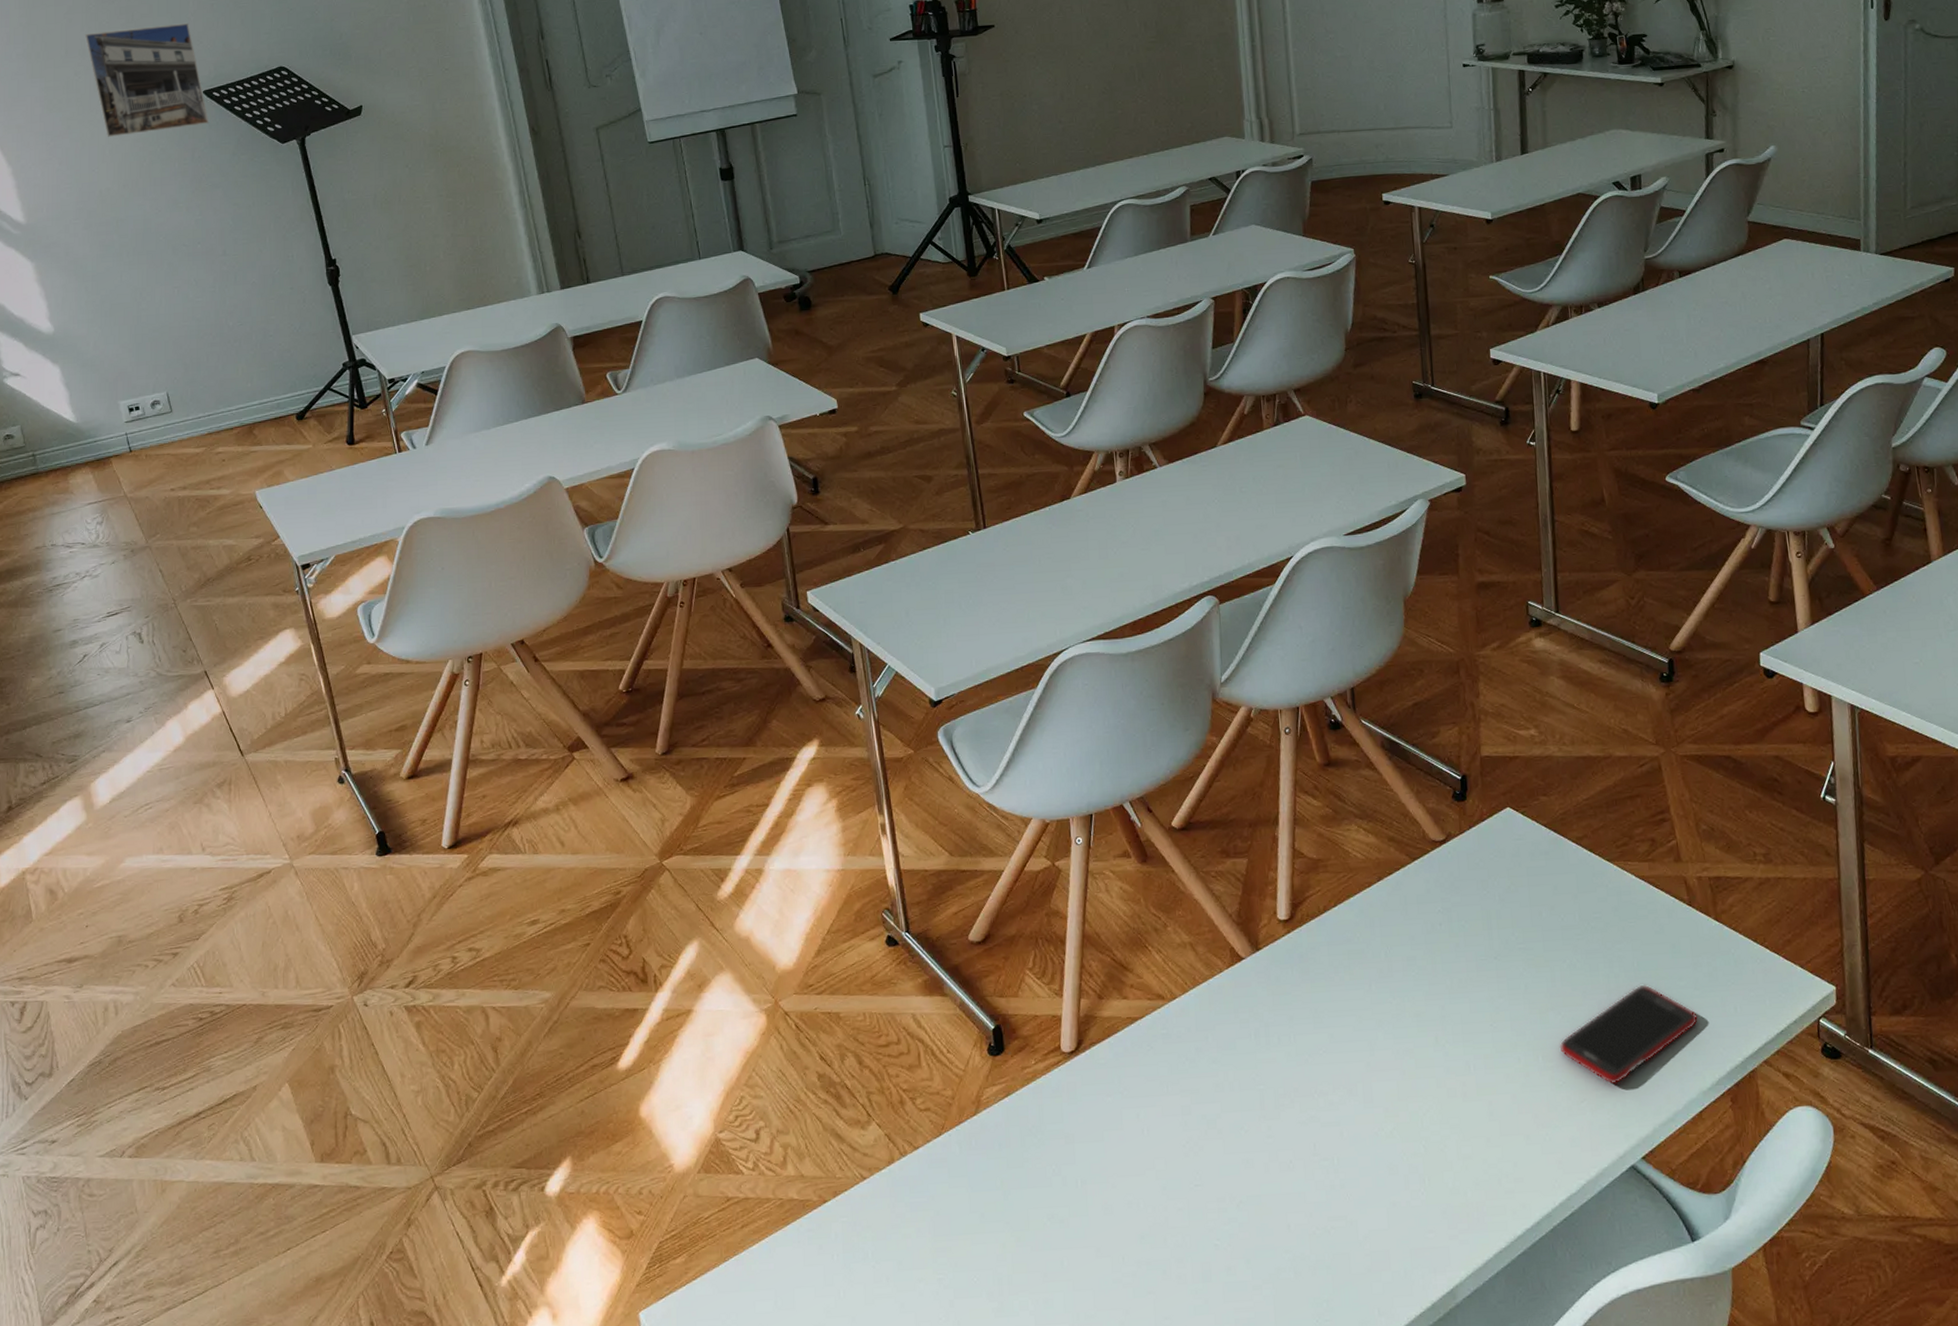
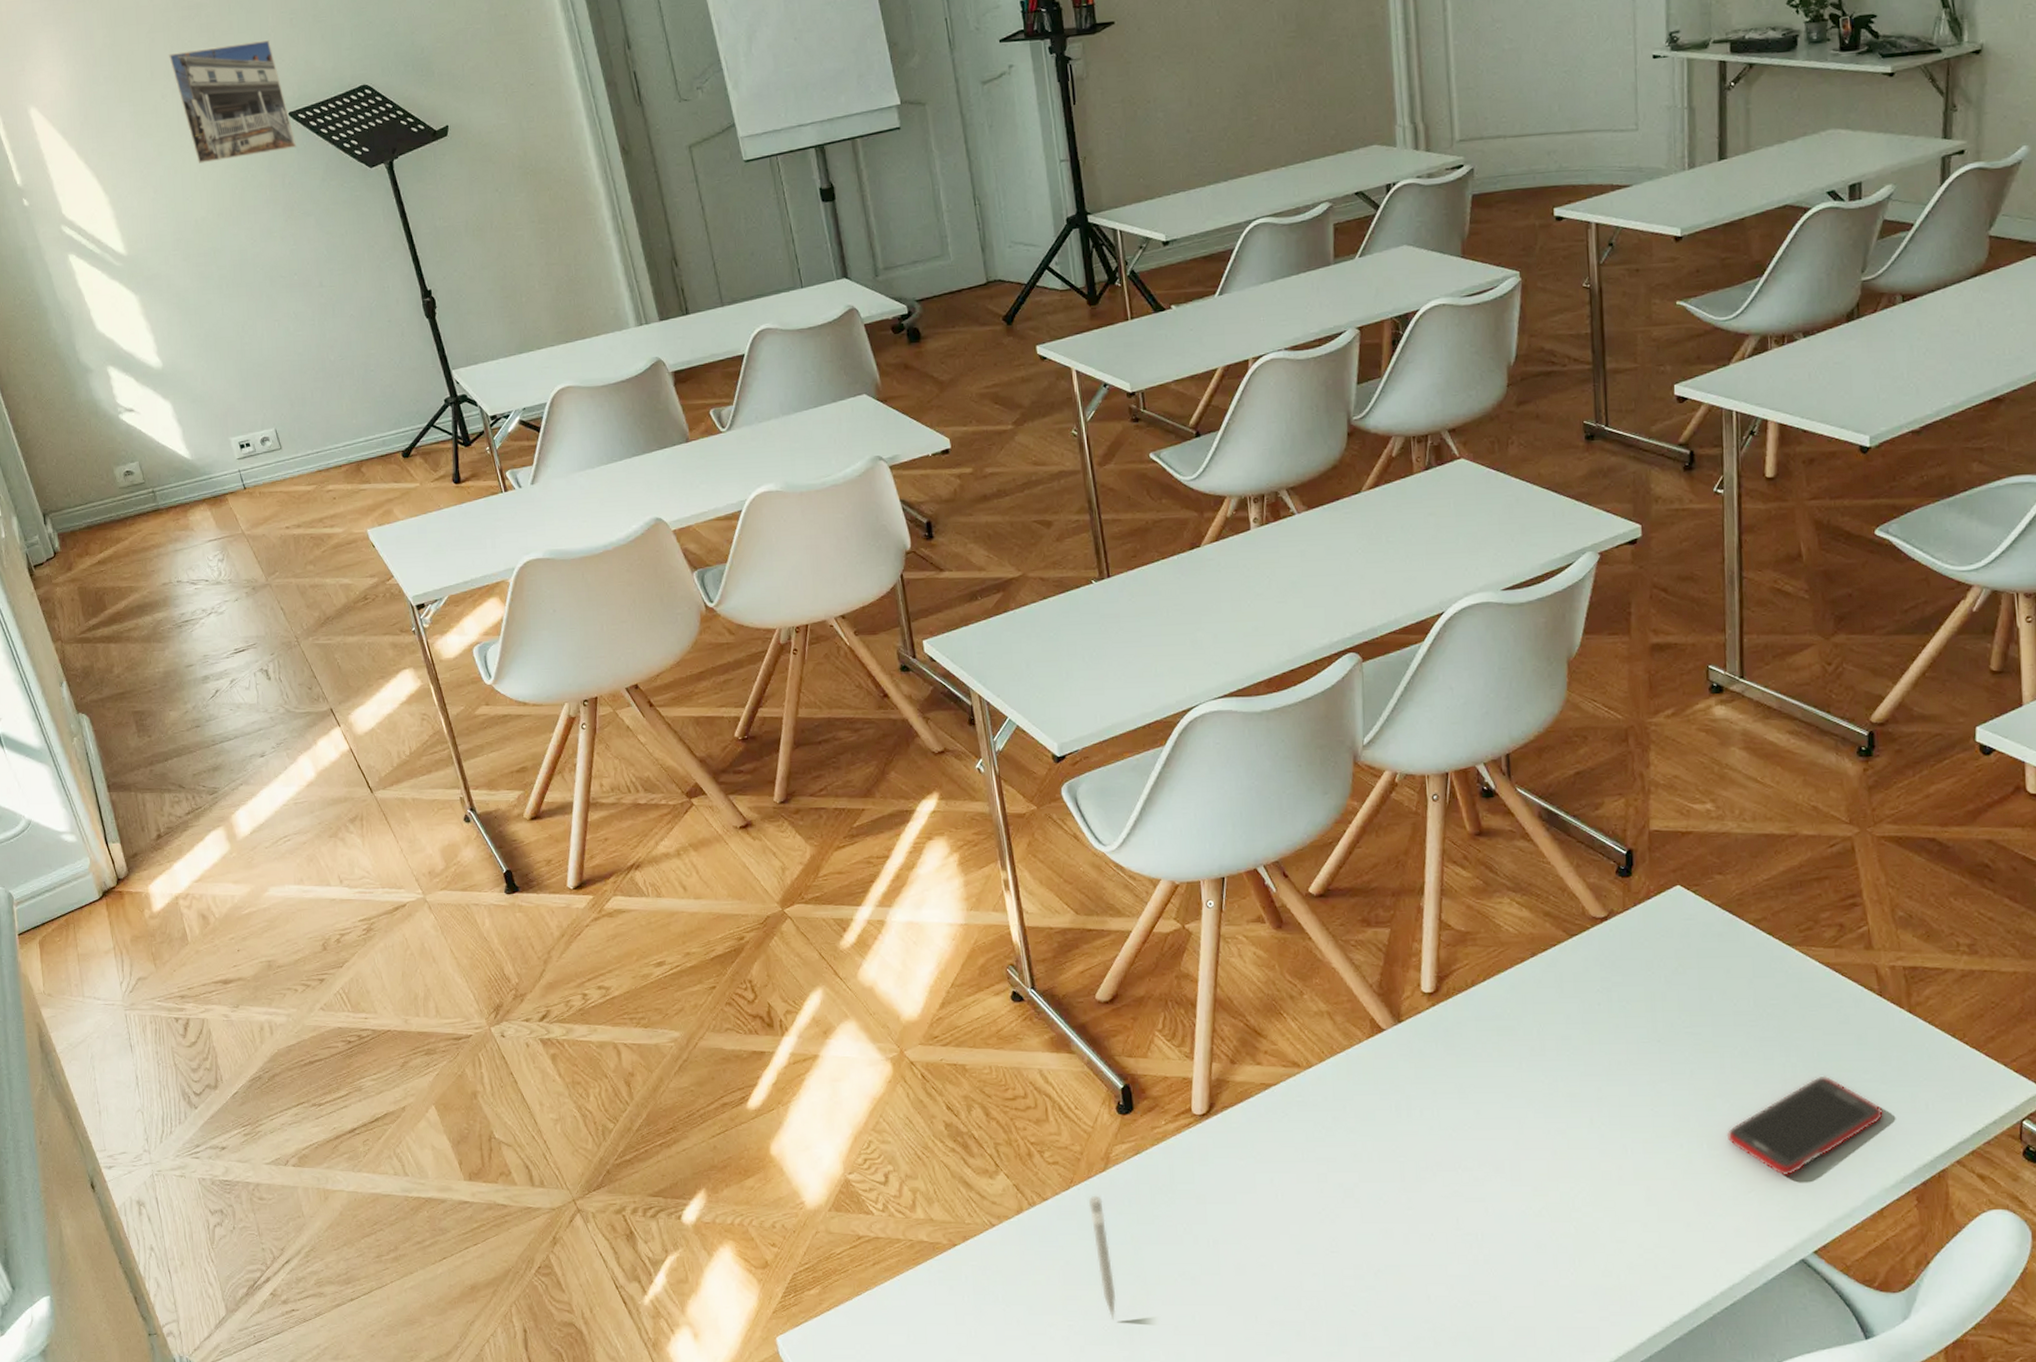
pen: none [959,1140,986,1271] -> present [1088,1195,1117,1321]

